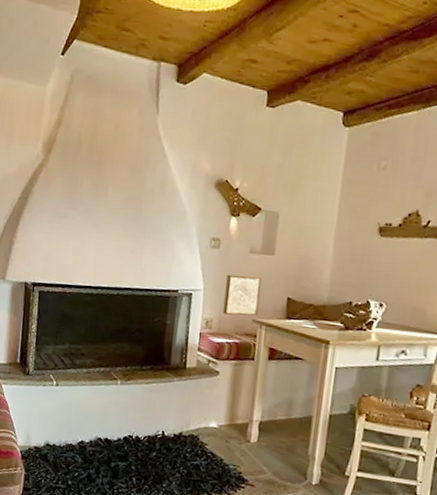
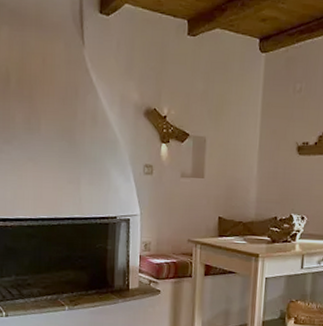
wall art: present [222,274,262,316] -> none [159,198,194,237]

